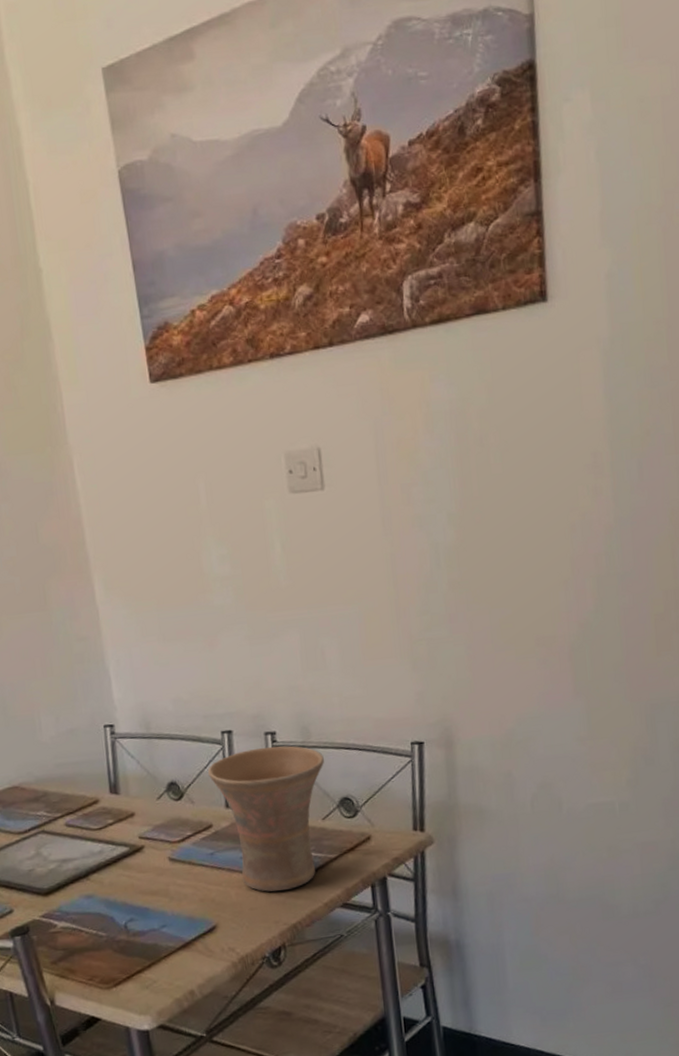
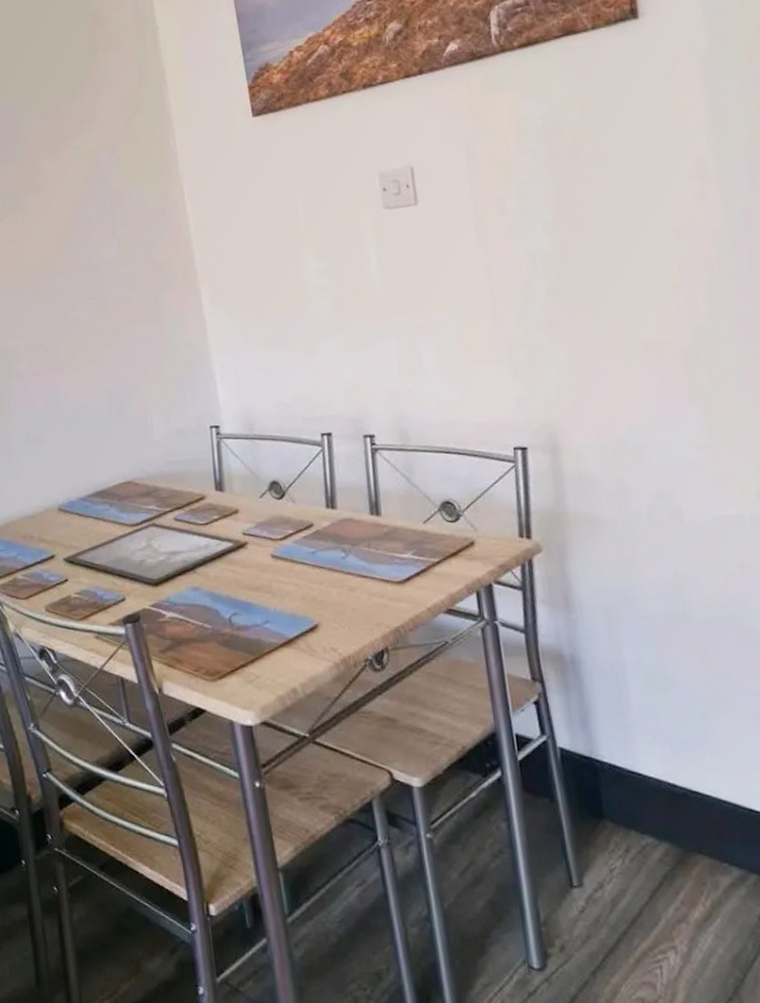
vase: present [208,745,324,892] -> none [308,448,424,593]

